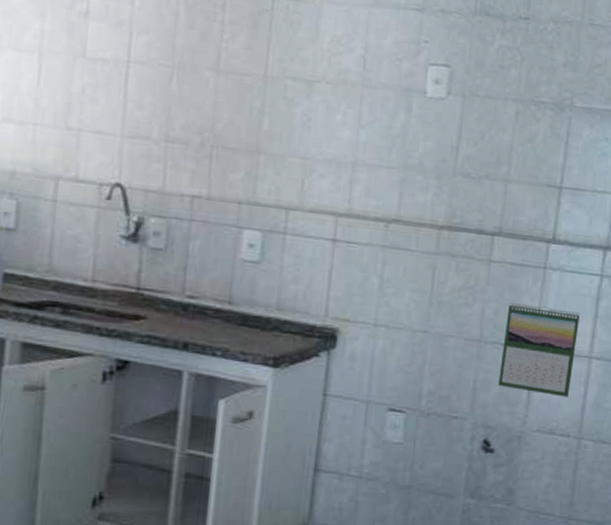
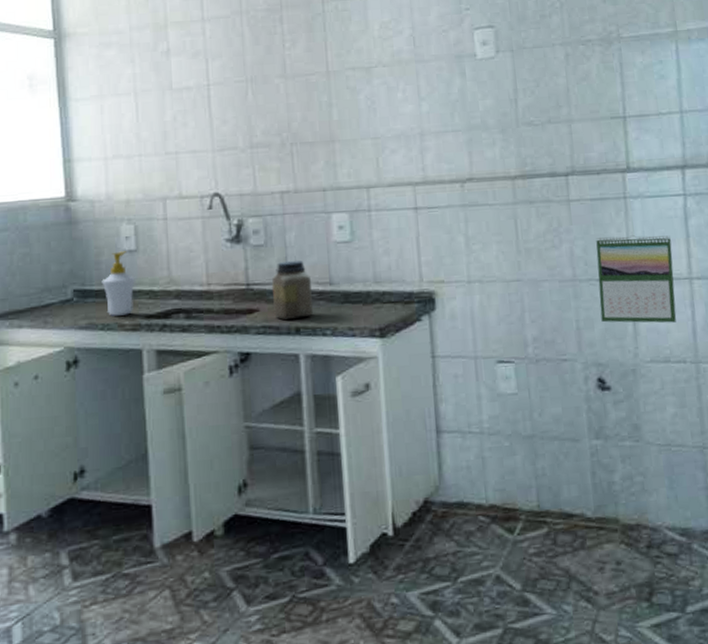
jar: none [162,270,209,334] -> present [271,260,314,321]

